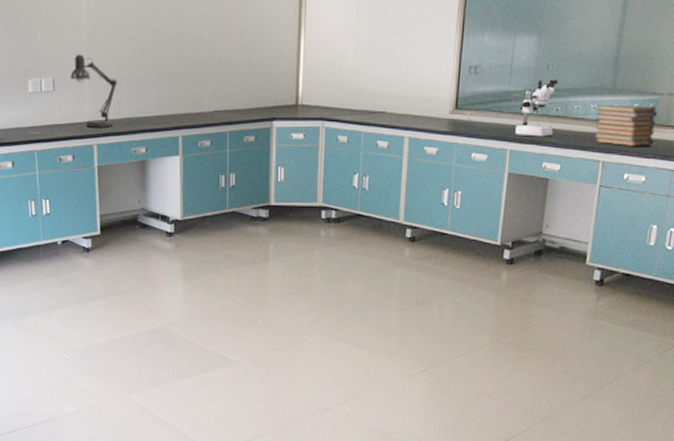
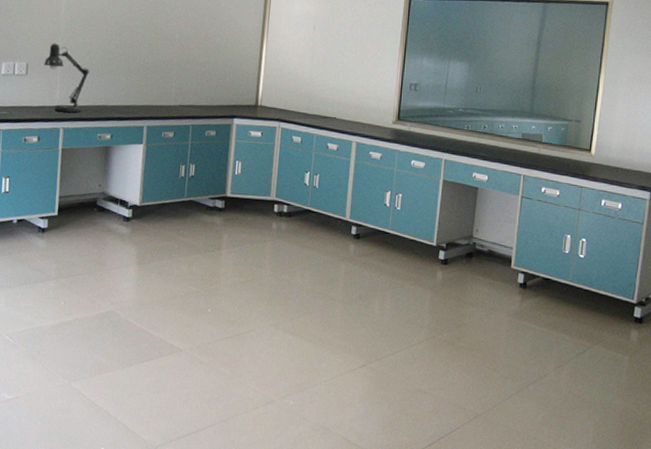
microscope: present [515,79,558,137] -> none [449,100,485,150]
book stack: present [593,104,658,146] -> none [515,125,568,164]

